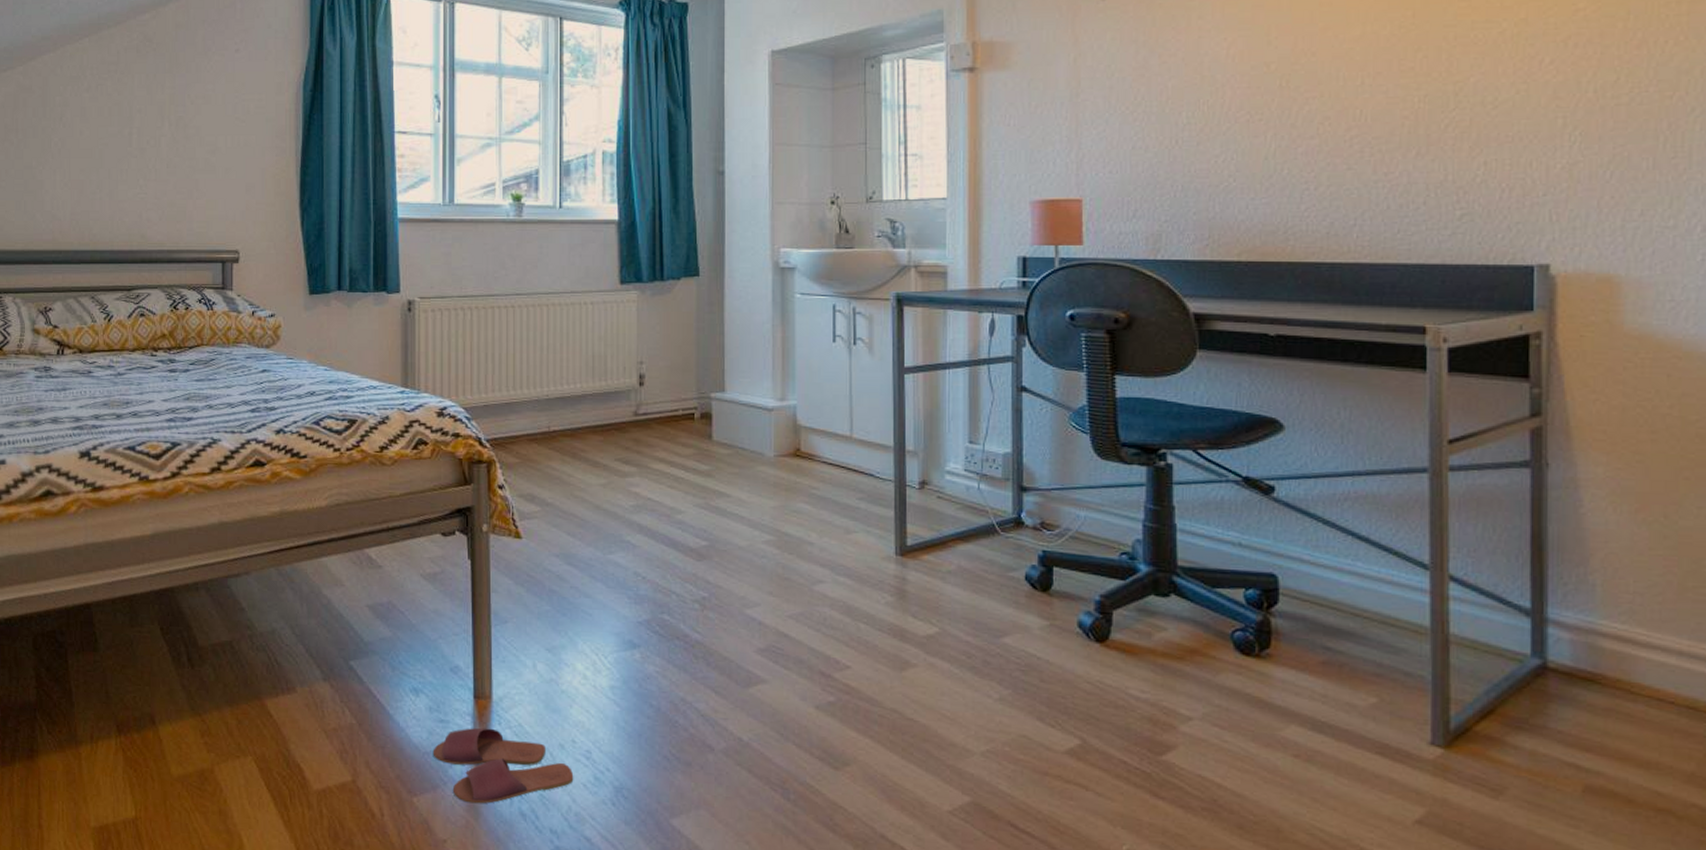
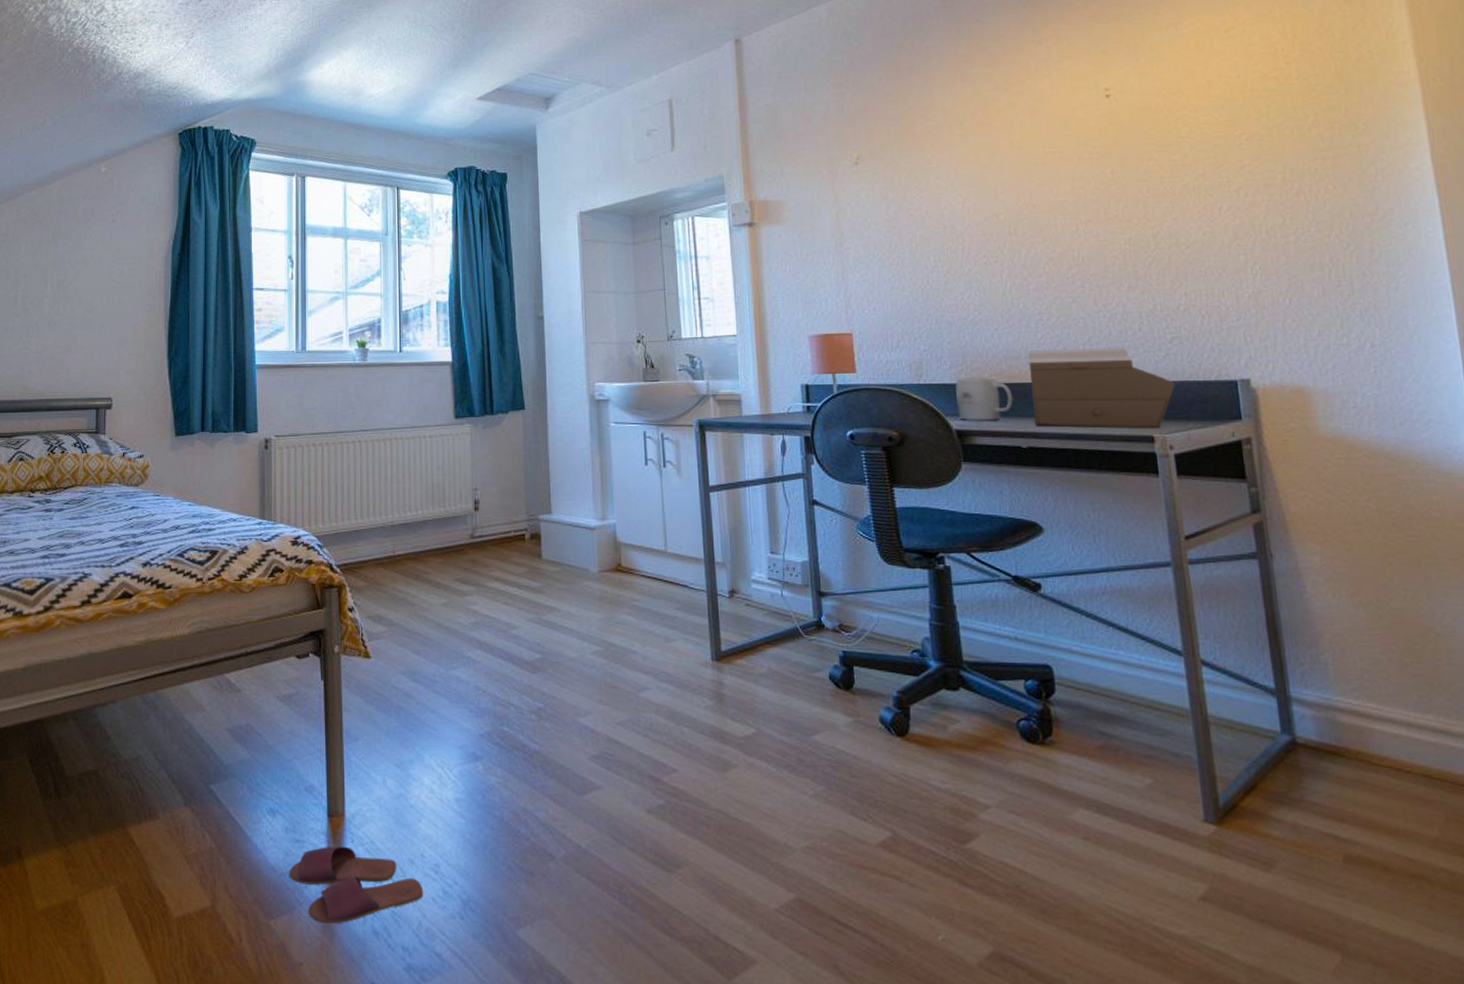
mug: none [1198,254,1264,304] -> present [955,377,1013,421]
sewing box: none [1286,223,1460,319] -> present [1028,347,1176,429]

